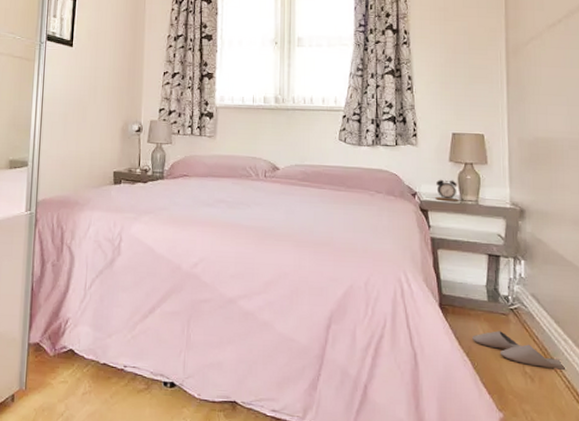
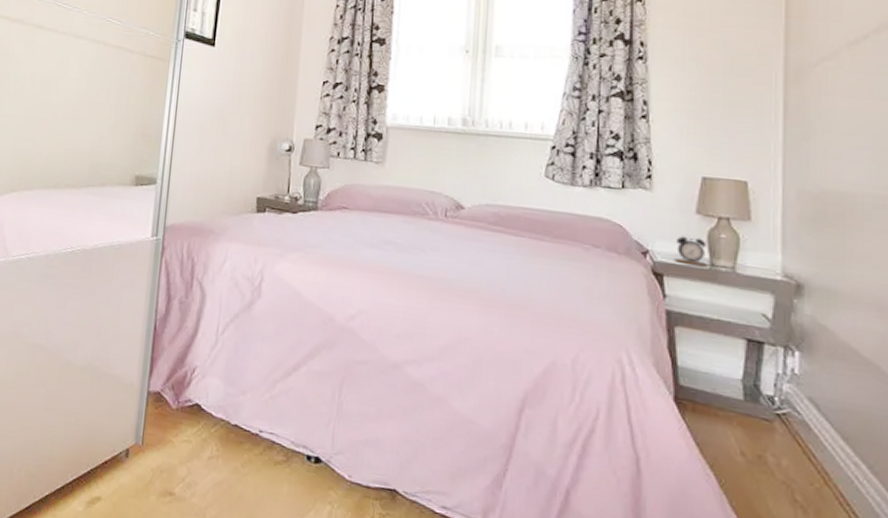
slippers: present [472,331,568,371] -> none [719,440,858,506]

